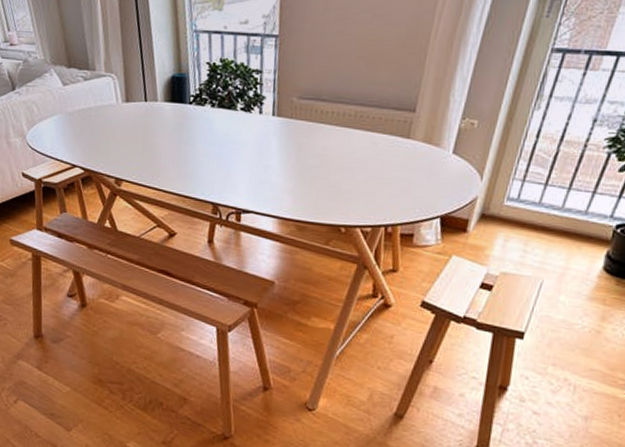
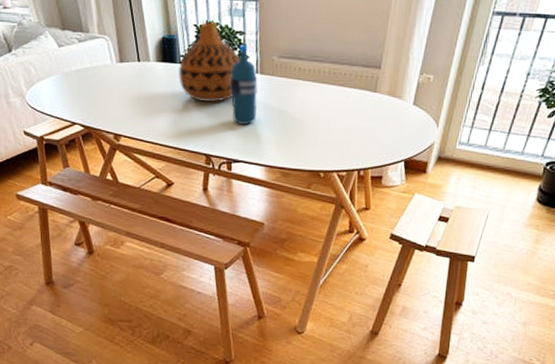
vase: none [187,58,256,147] -> present [178,21,241,103]
water bottle: none [243,83,274,172] -> present [230,44,258,125]

